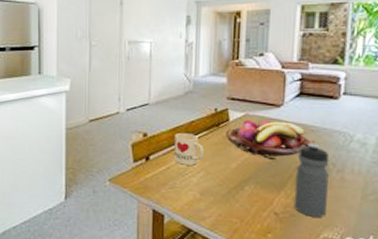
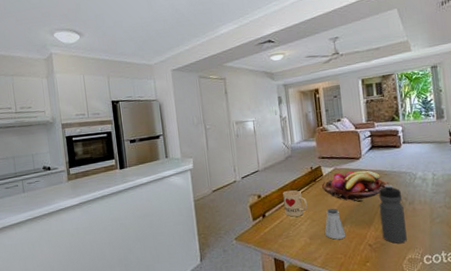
saltshaker: none [219,161,247,200] -> present [324,208,346,240]

